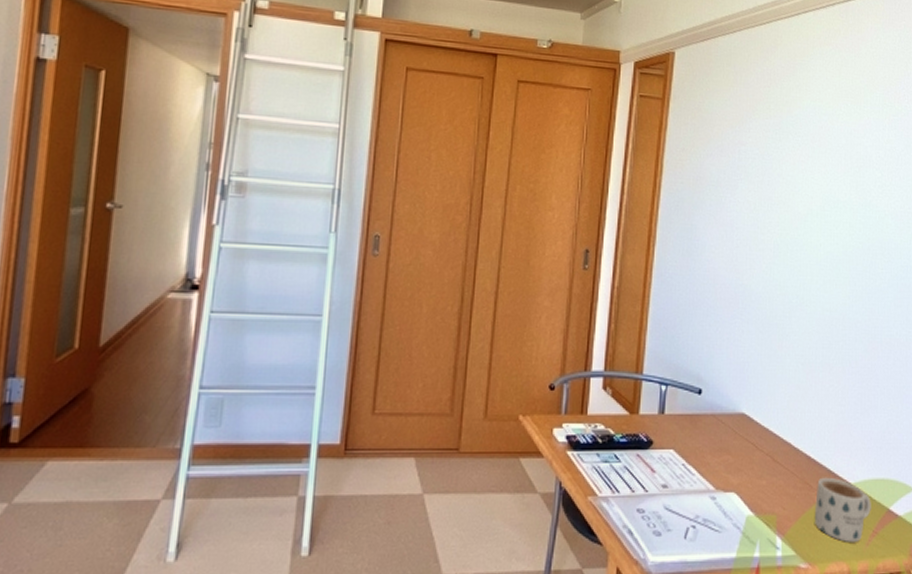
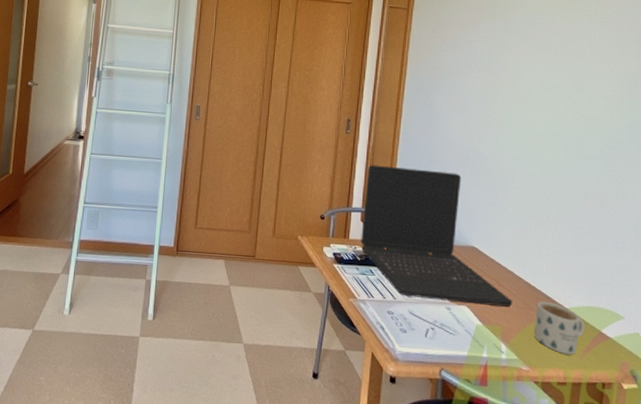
laptop: none [602,311,790,489] -> present [361,164,513,307]

